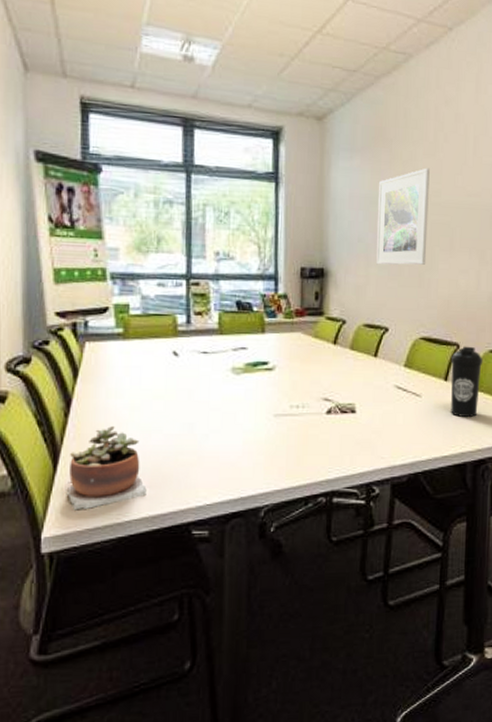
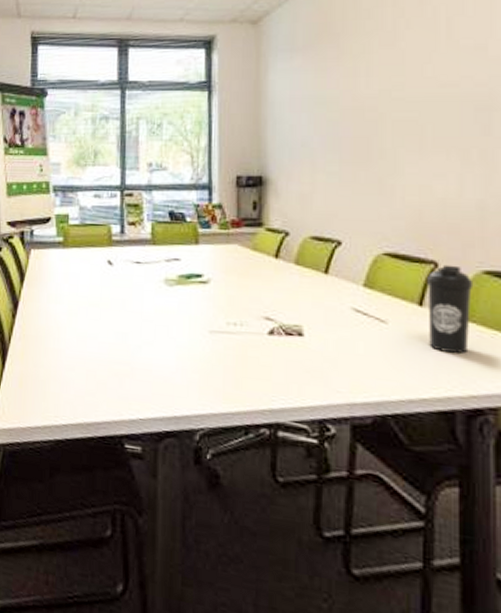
succulent plant: present [66,426,147,511] -> none [12,330,82,408]
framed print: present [376,168,430,265] -> none [324,60,388,171]

